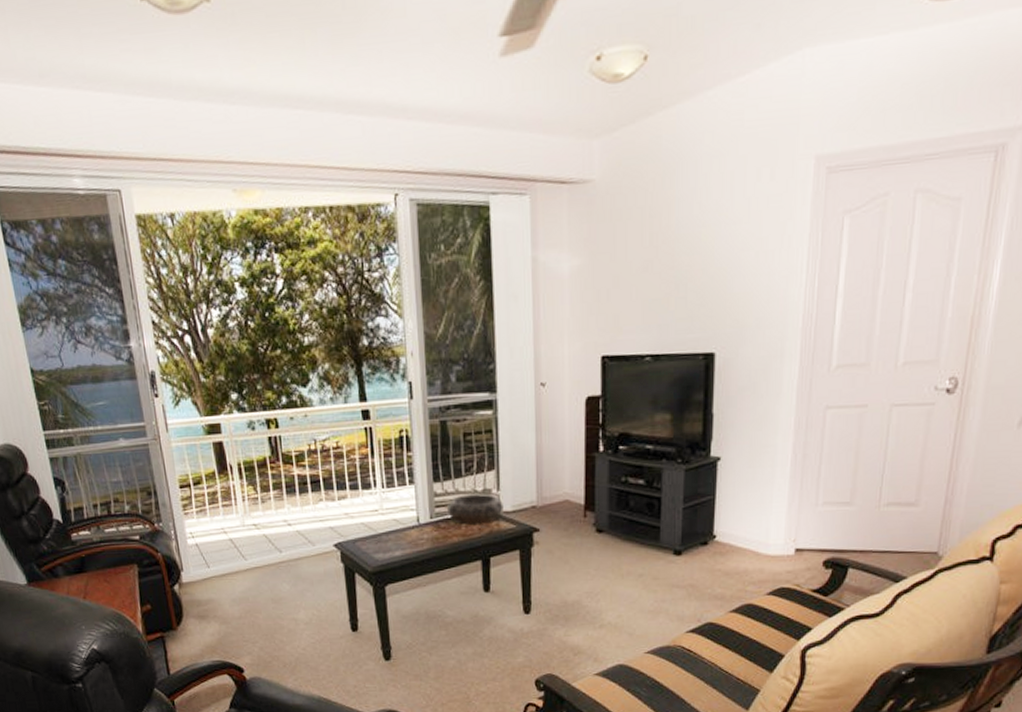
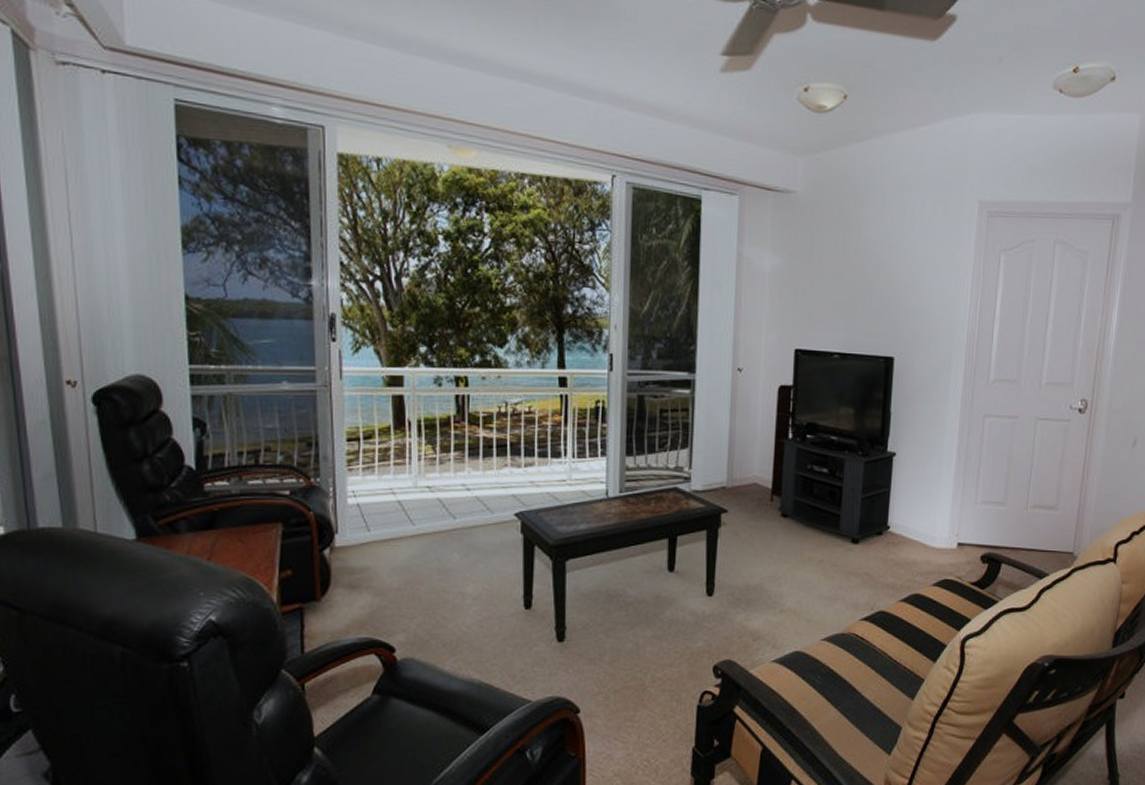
decorative bowl: present [446,493,504,524] -> none [637,470,694,501]

